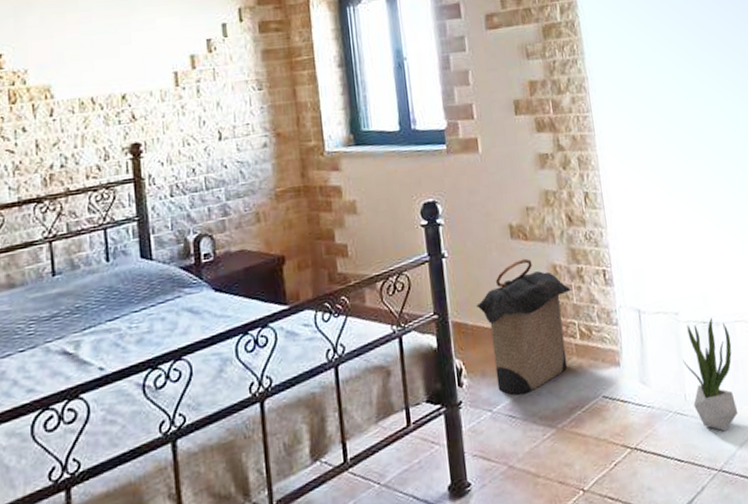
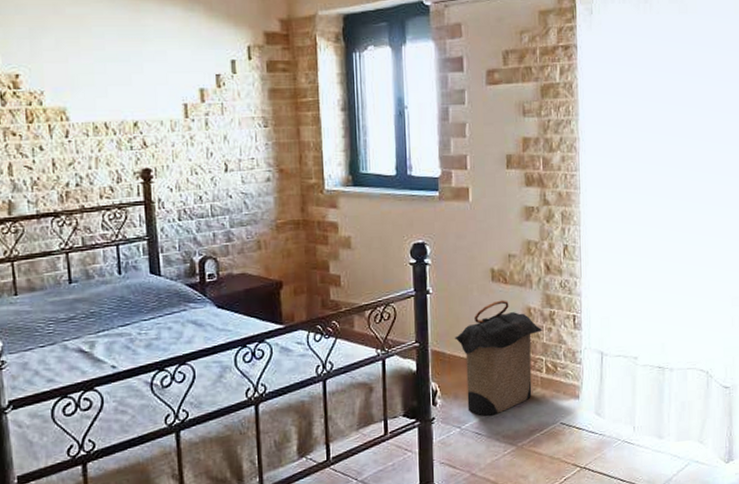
potted plant: present [683,318,738,432] -> none [636,364,682,460]

